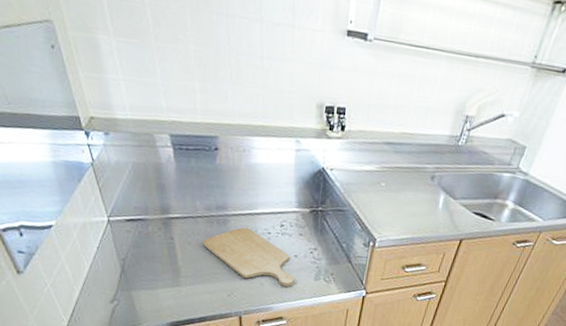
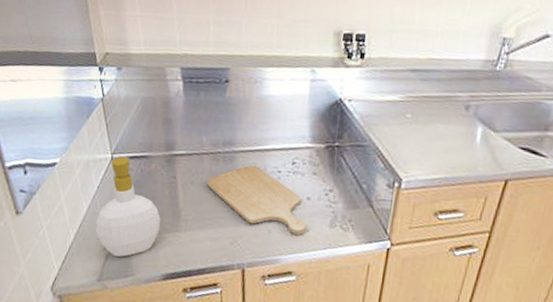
soap bottle: none [99,218,161,309] -> present [95,155,161,257]

